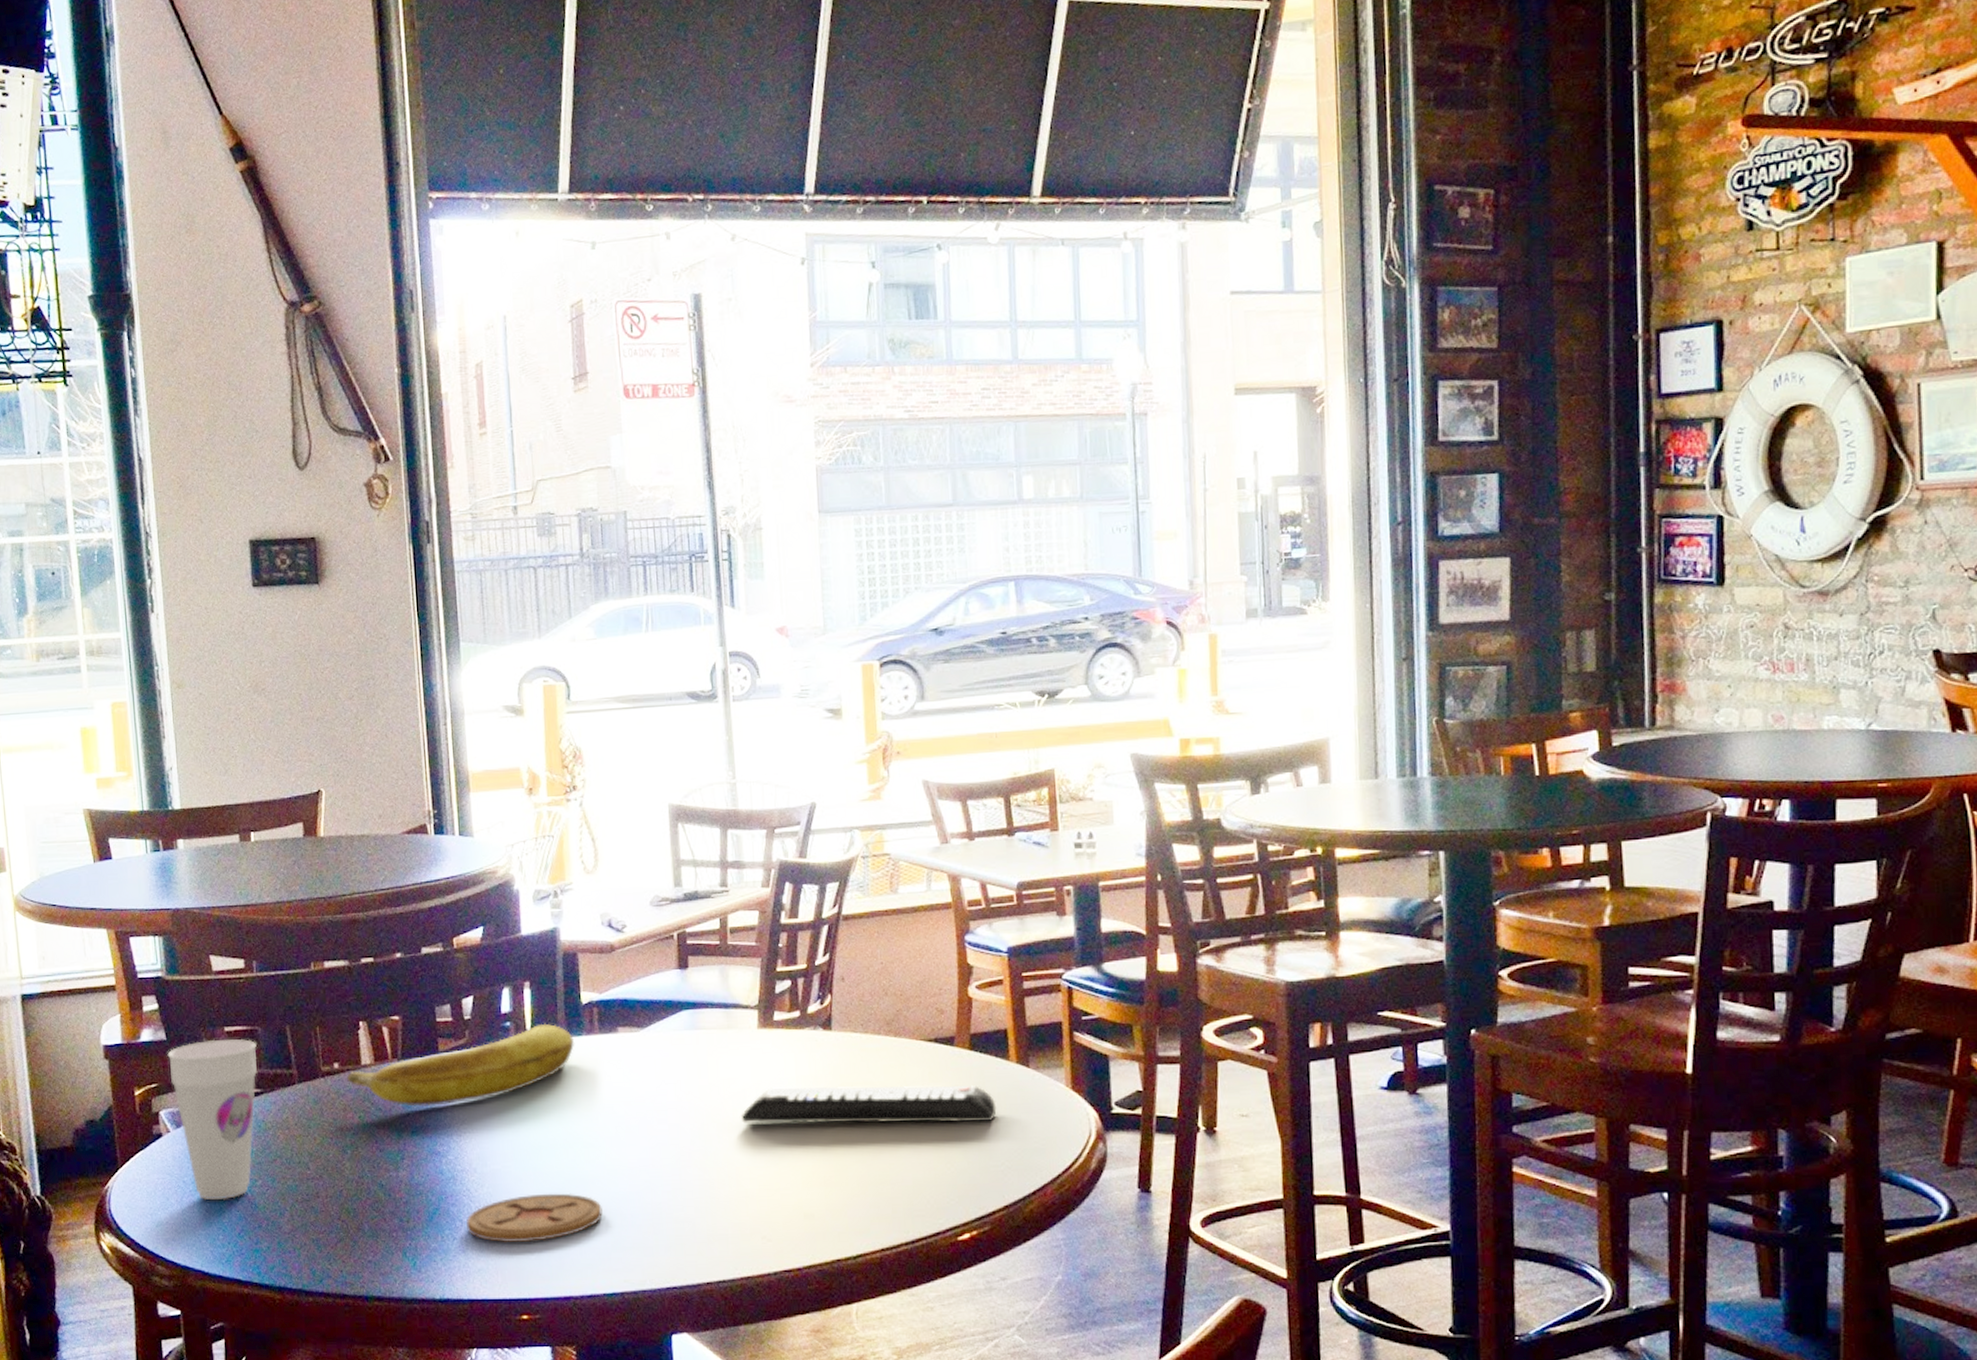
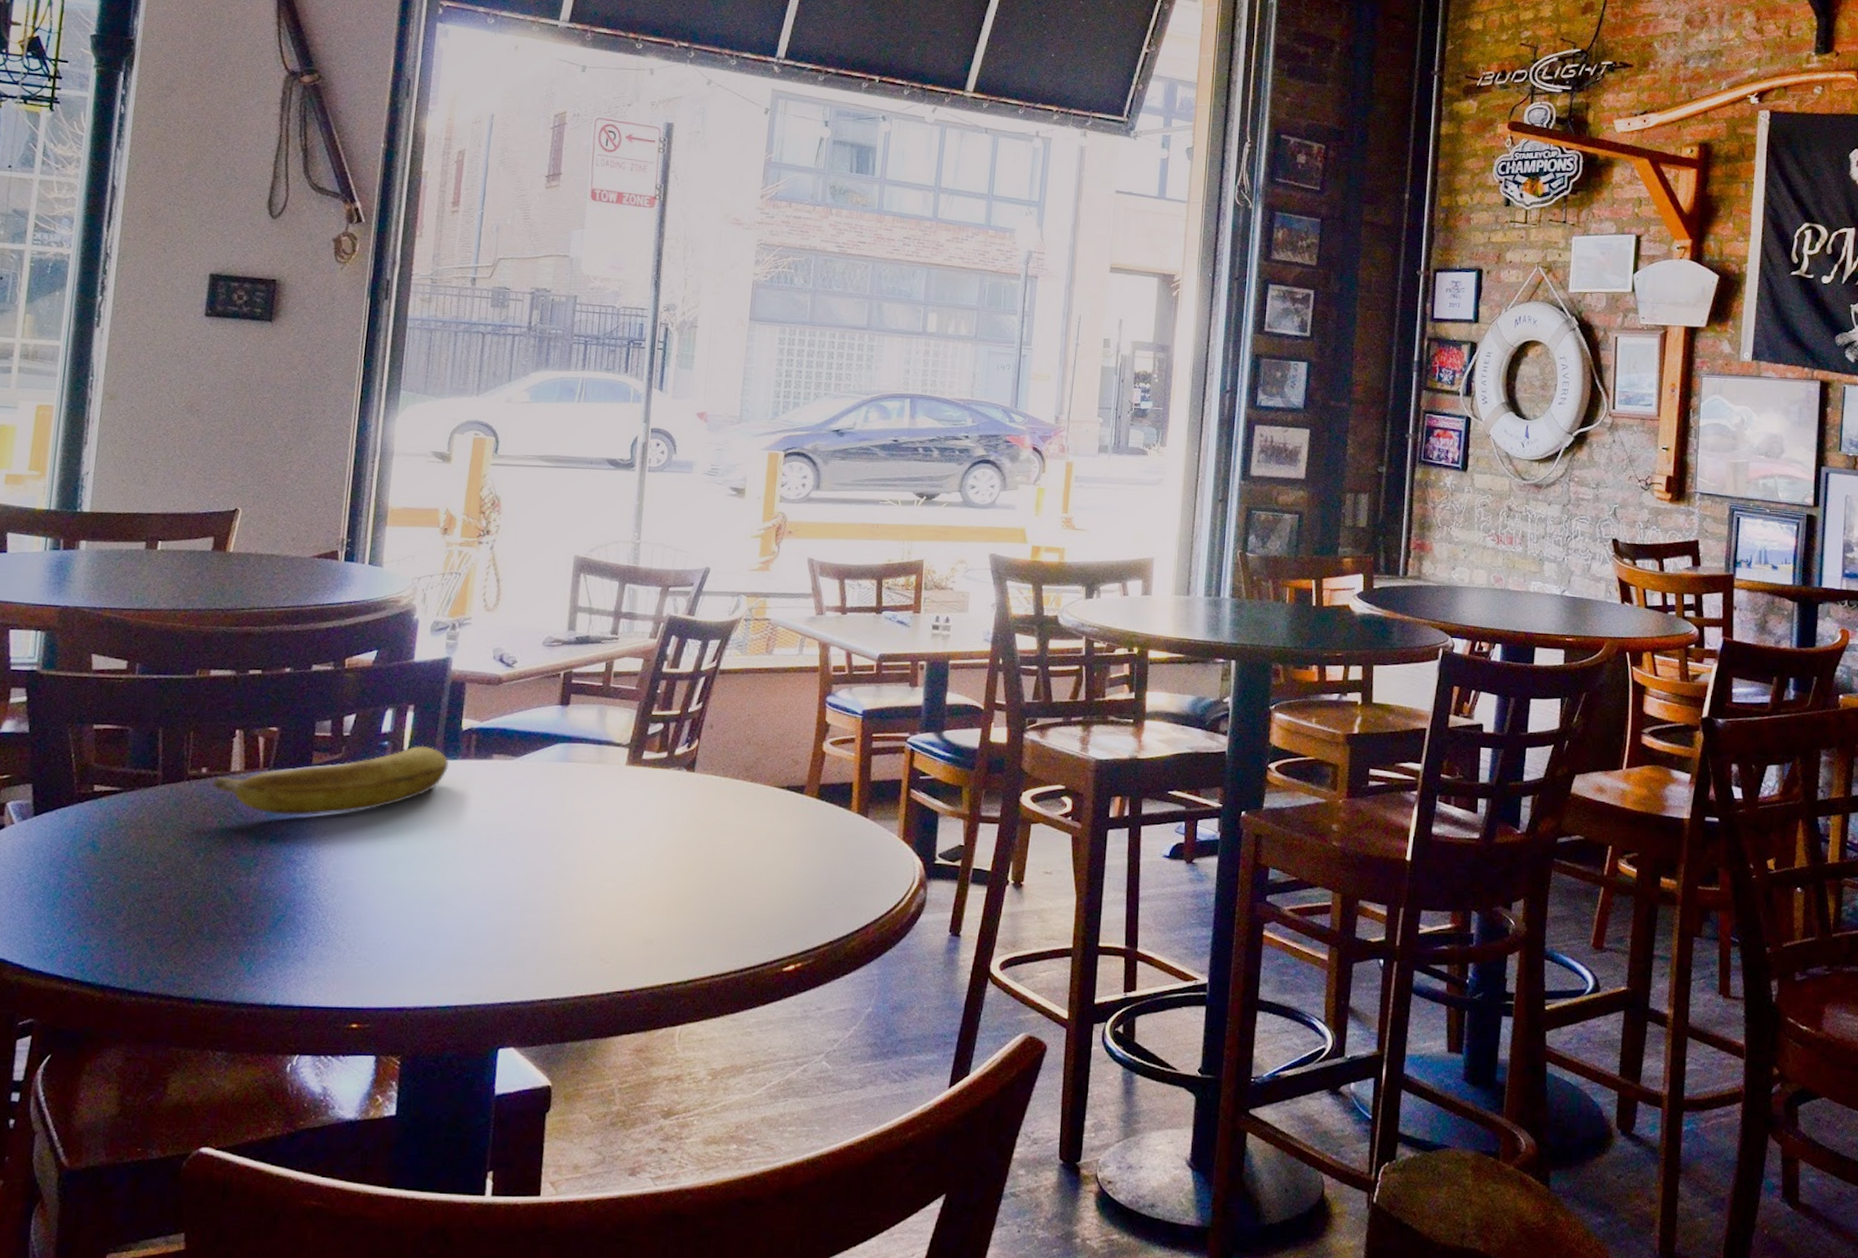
cup: present [167,1039,258,1200] -> none [26,735,125,895]
coaster: present [466,1193,603,1243] -> none [310,906,450,953]
remote control: present [742,1085,997,1124] -> none [598,820,834,864]

